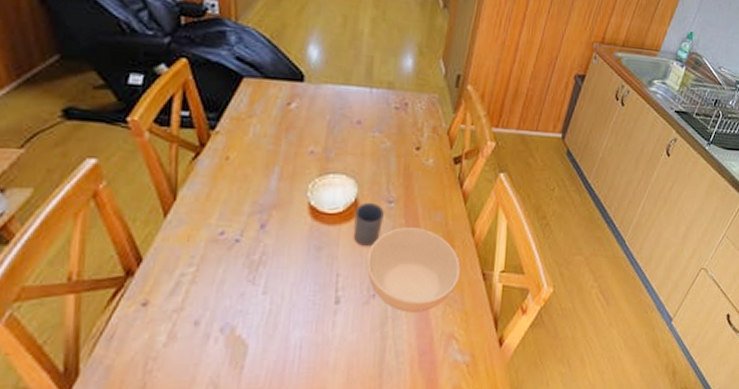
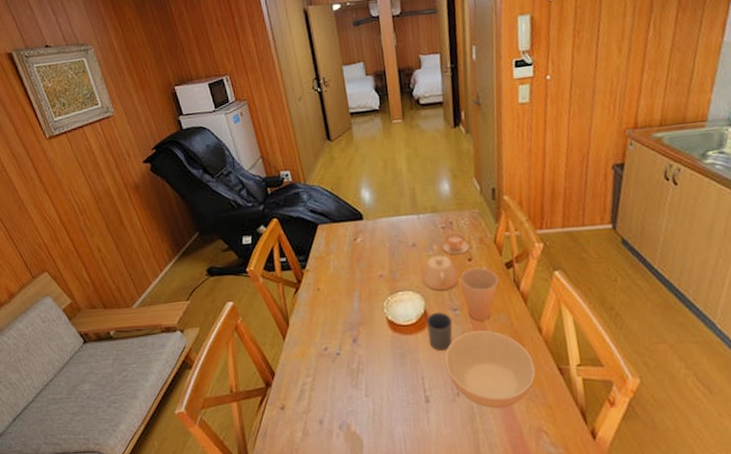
teapot: none [360,124,403,179] -> present [421,243,459,291]
teacup: none [390,113,421,142] -> present [441,230,470,255]
cup: none [402,157,444,217] -> present [460,267,499,321]

